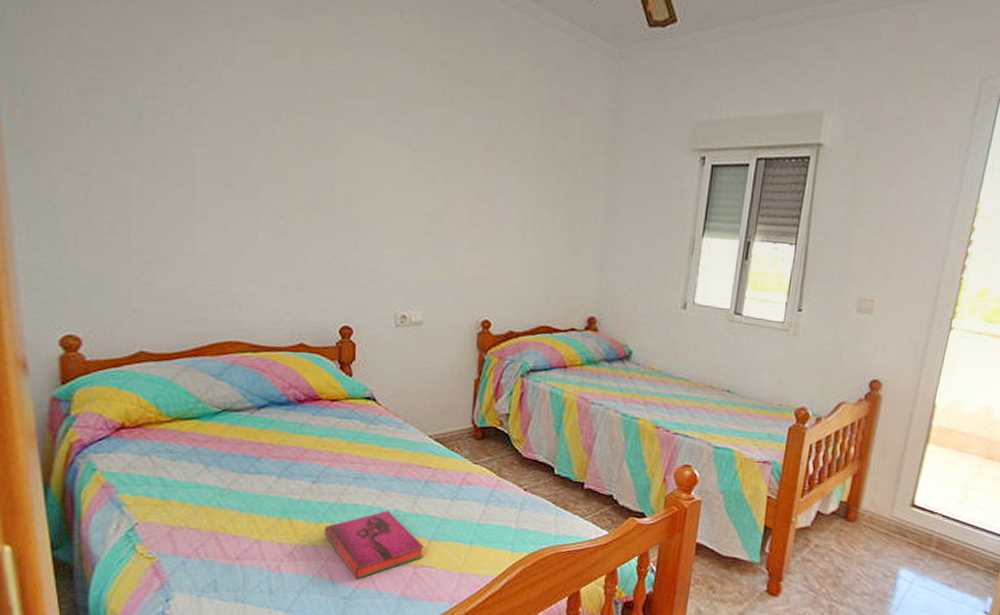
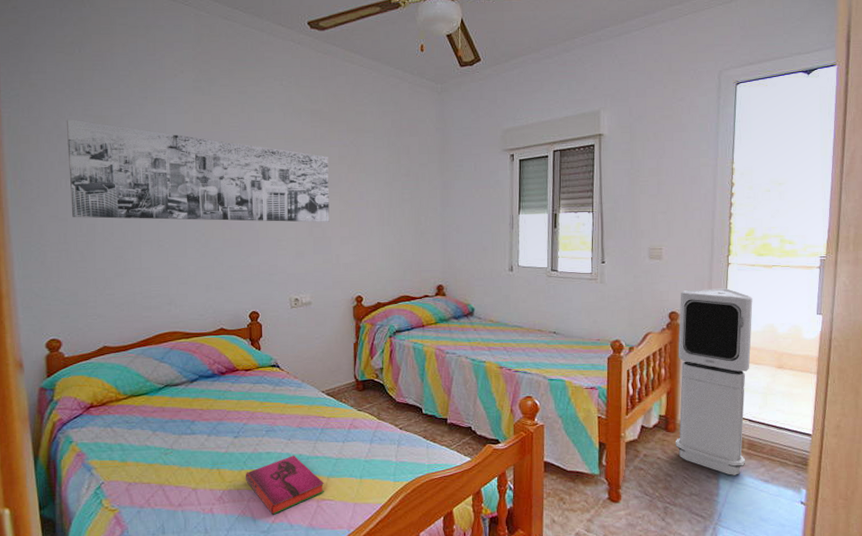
wall art: none [88,29,459,219] -> present [66,119,330,223]
air purifier: none [853,355,972,577] -> present [675,288,753,475]

